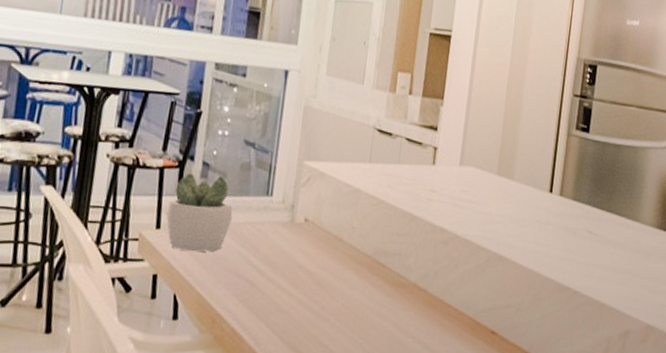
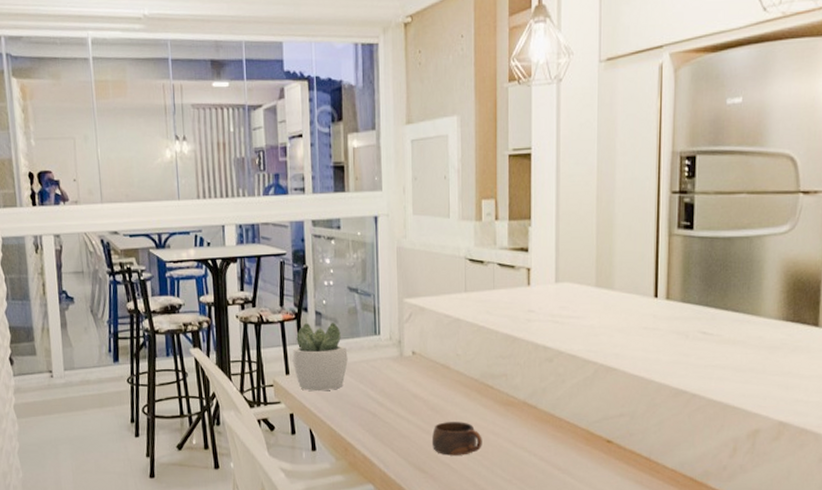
cup: none [312,298,367,337] -> present [431,422,482,456]

